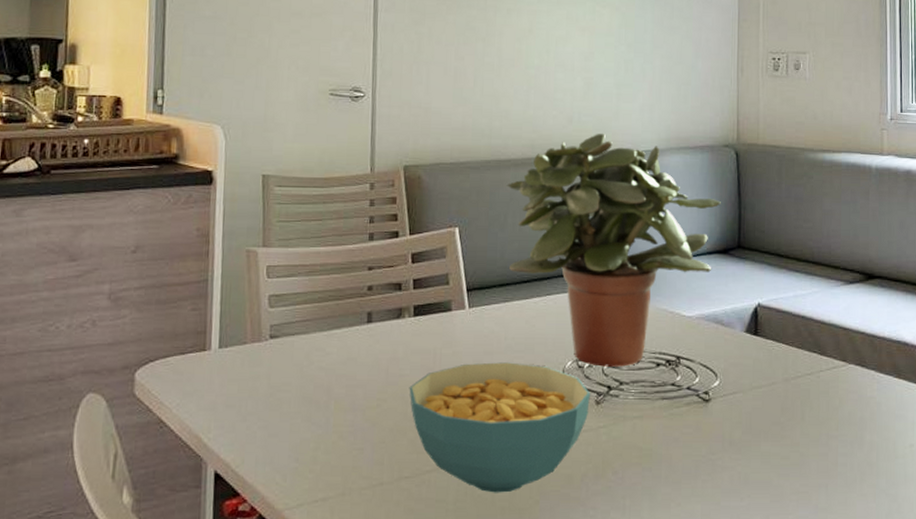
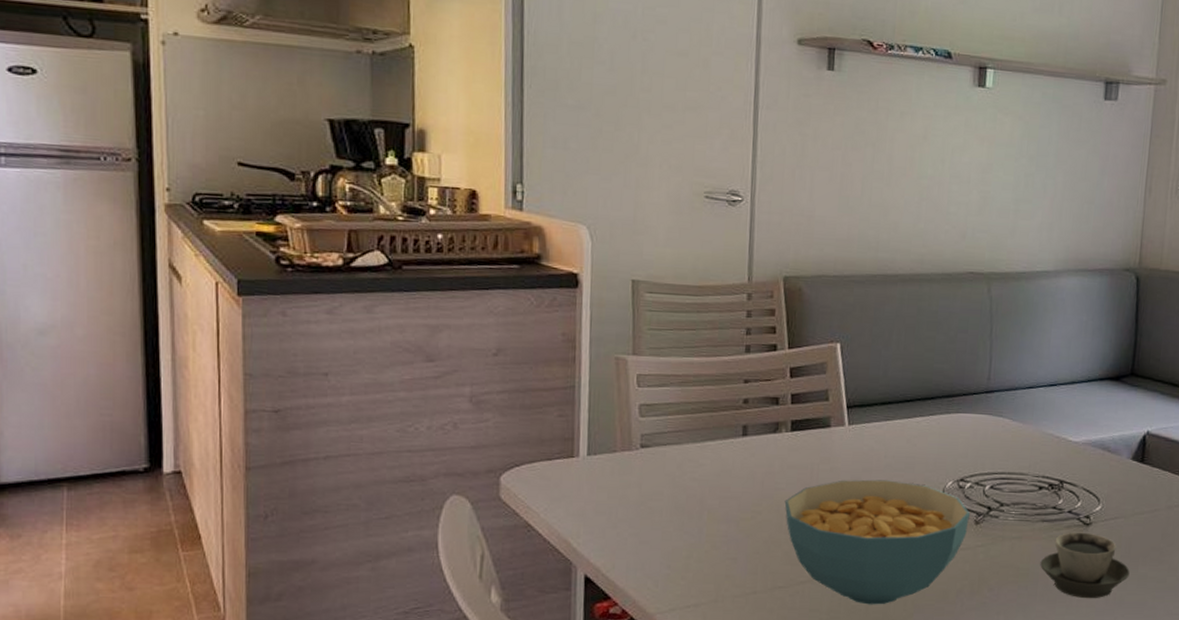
potted plant: present [506,133,721,367] -> none [891,250,1117,489]
cup: none [662,409,752,479] -> present [1040,532,1130,599]

